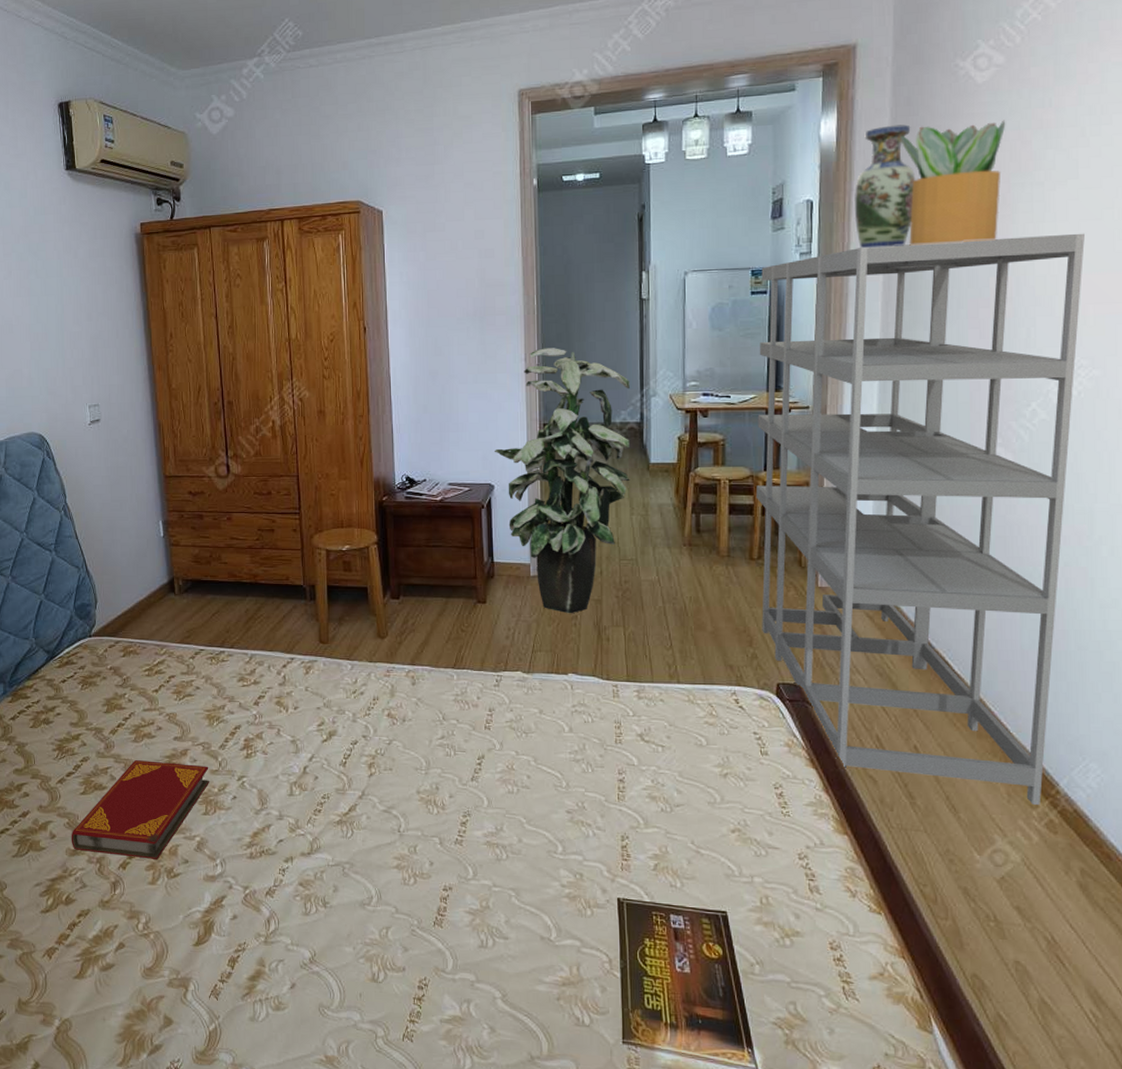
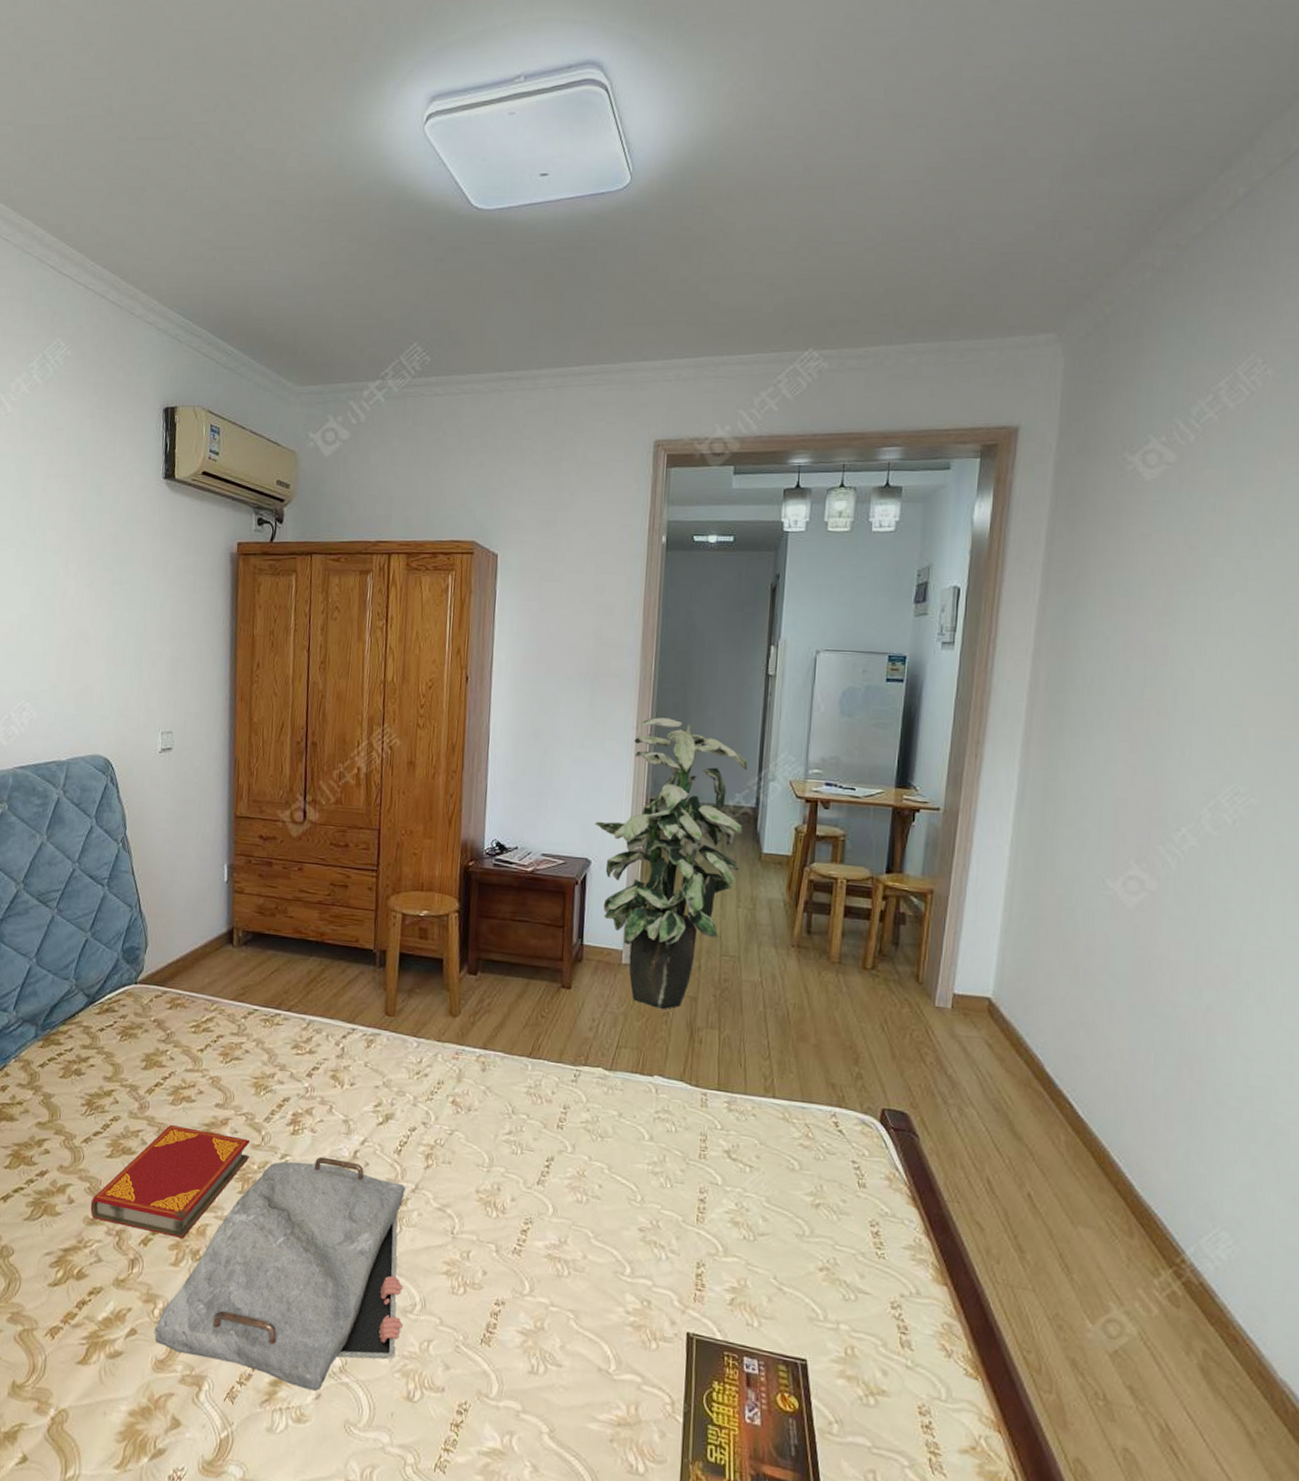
serving tray: none [140,775,362,981] -> present [154,1156,405,1391]
shelving unit: present [756,233,1085,806] -> none [870,642,1250,1275]
vase: present [855,124,916,248] -> none [1004,516,1073,645]
potted plant: present [899,120,1006,246] -> none [1057,520,1173,649]

